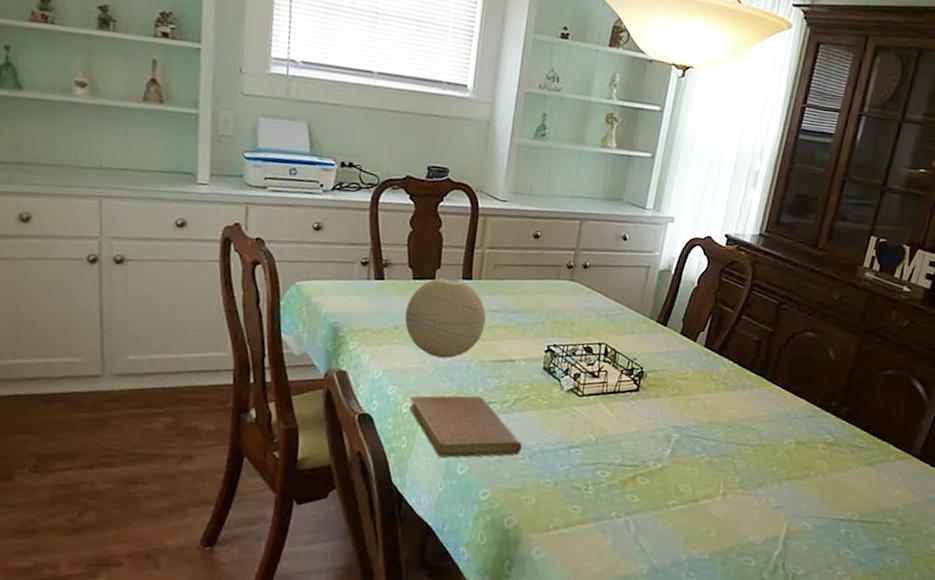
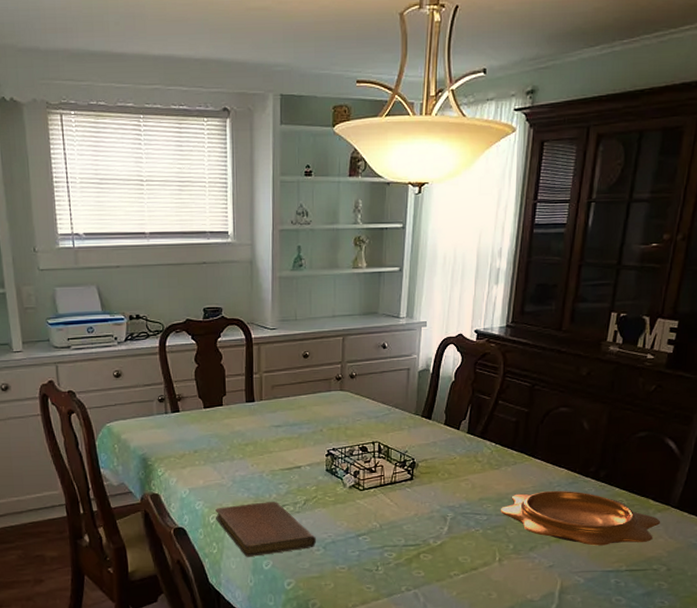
decorative orb: present [404,277,486,358] -> none [201,402,271,472]
decorative bowl: none [730,421,900,492] -> present [500,490,661,546]

